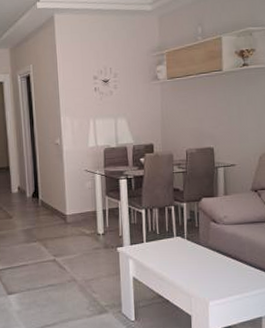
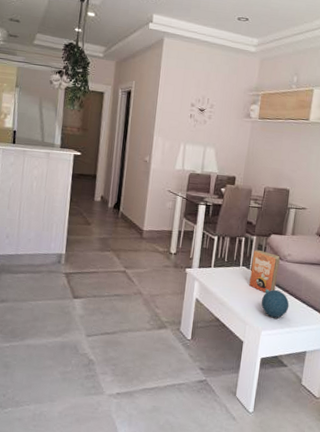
paperback book: none [185,216,217,261] -> present [249,249,280,293]
decorative orb: none [203,255,235,286] -> present [261,289,290,318]

